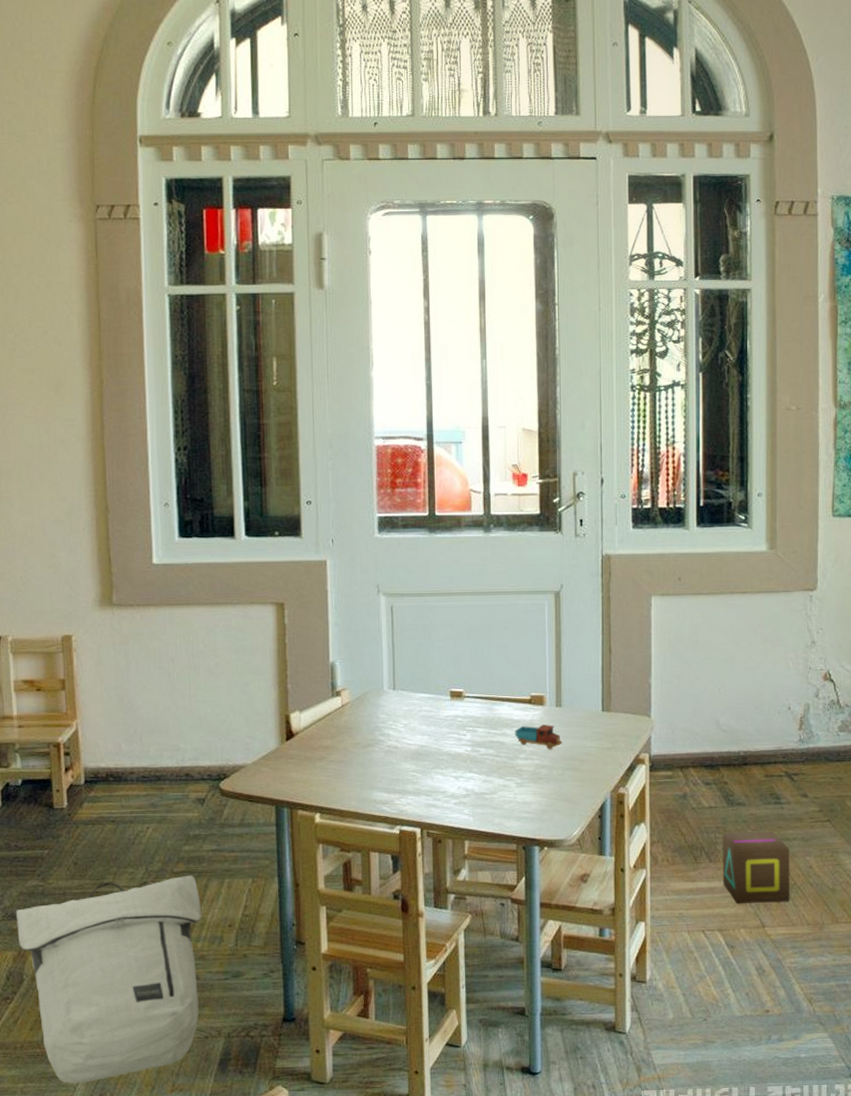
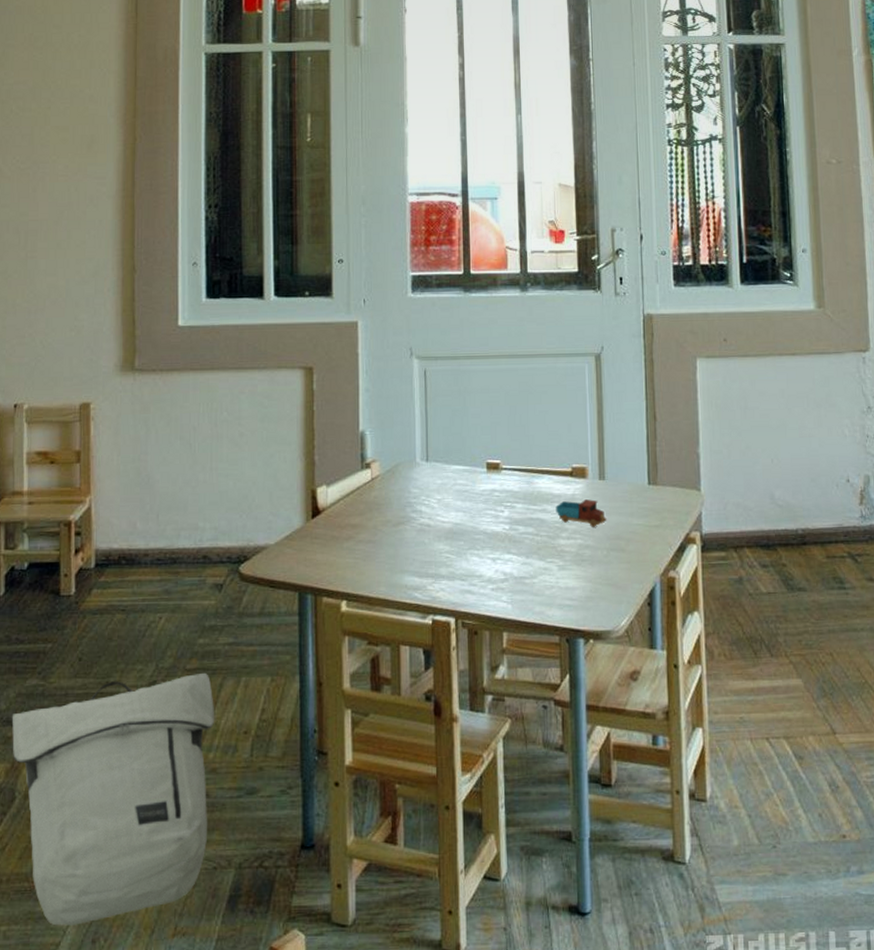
toy block: present [722,831,790,903] -> none [783,620,862,706]

